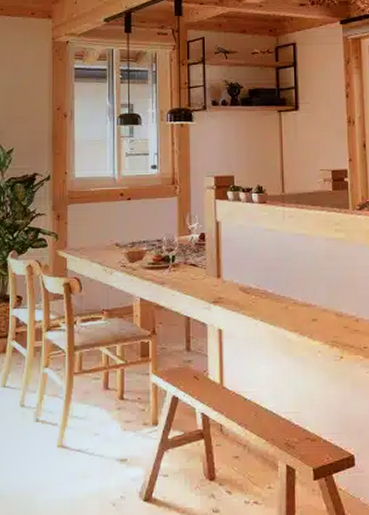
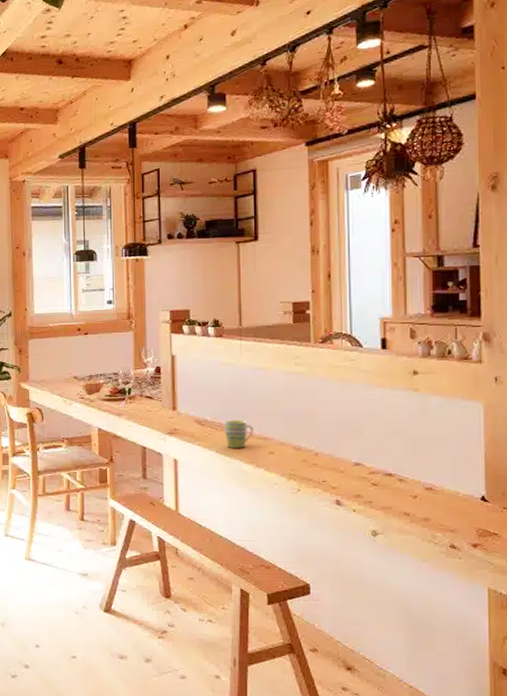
mug: none [269,287,297,316] -> present [224,420,254,448]

